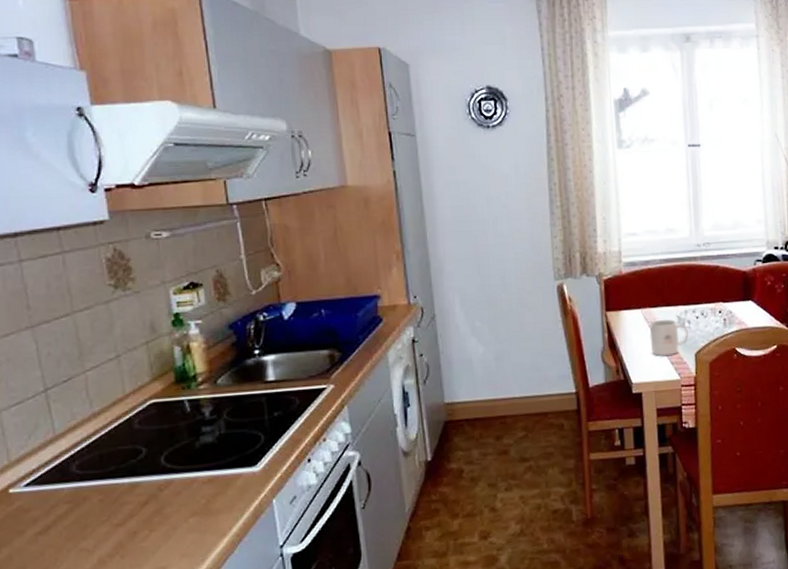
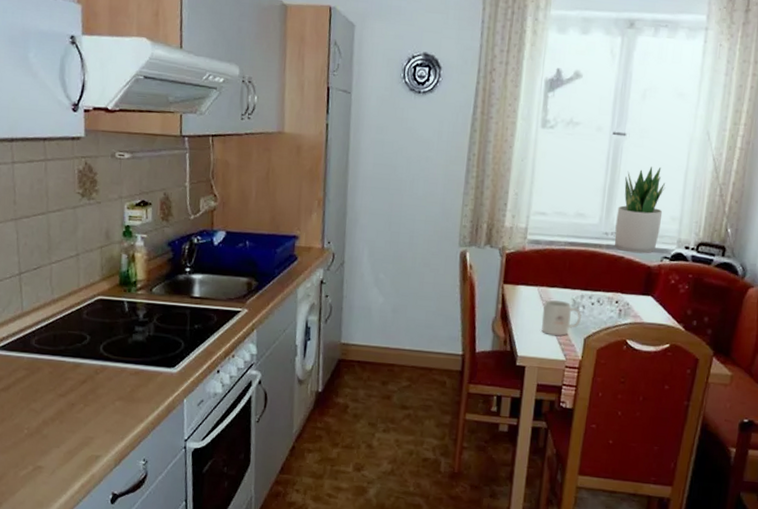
planter: none [705,173,748,261] -> present [614,167,666,254]

